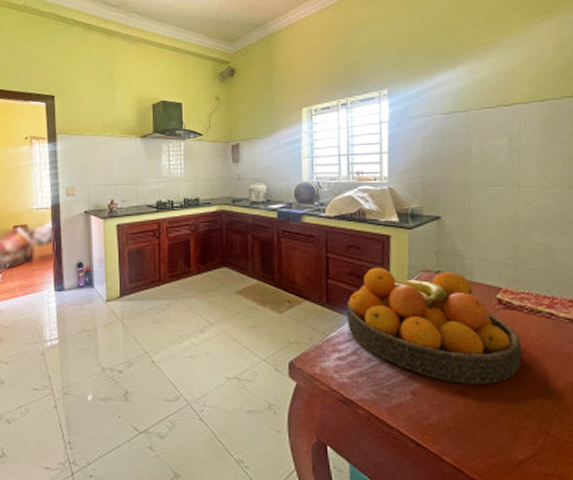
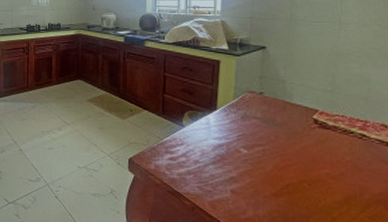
fruit bowl: present [346,267,522,384] -> none [179,86,333,190]

